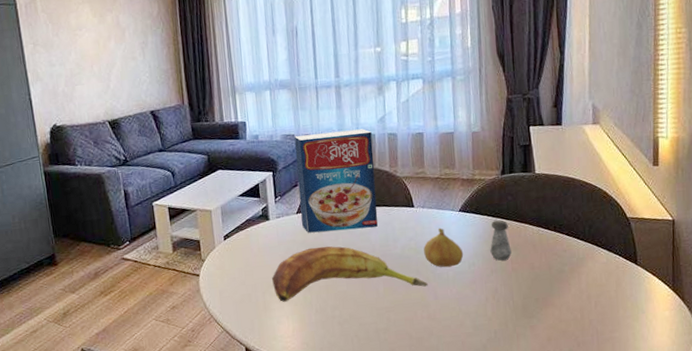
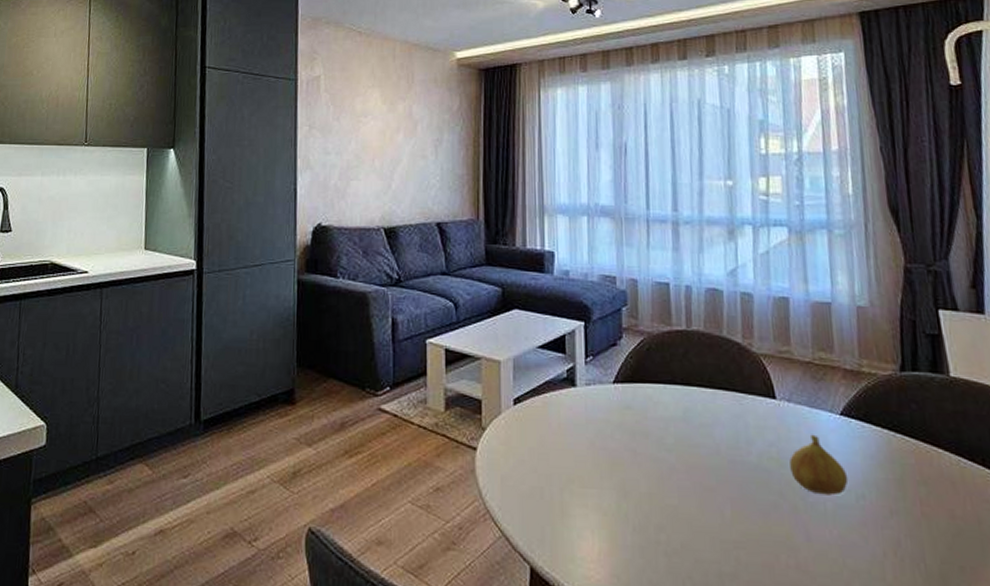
banana: present [272,246,428,302] -> none [574,434,796,519]
cereal box: present [294,129,378,233] -> none [615,279,725,419]
salt shaker: present [490,220,512,261] -> none [887,436,920,498]

